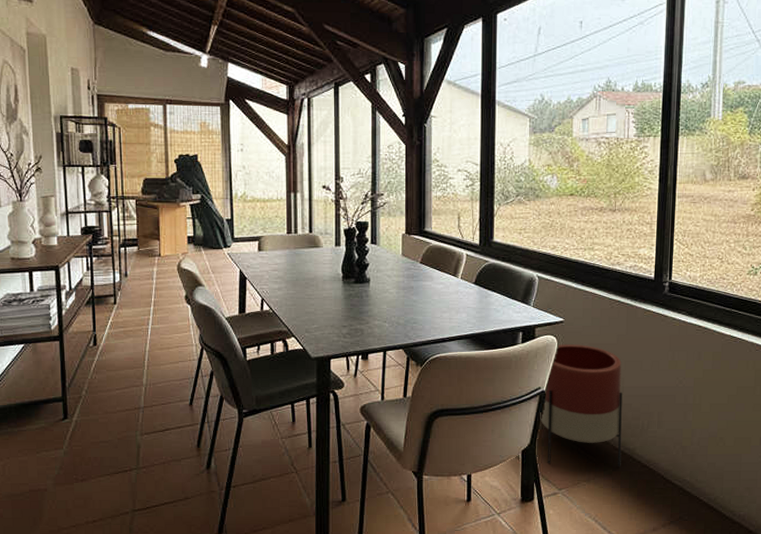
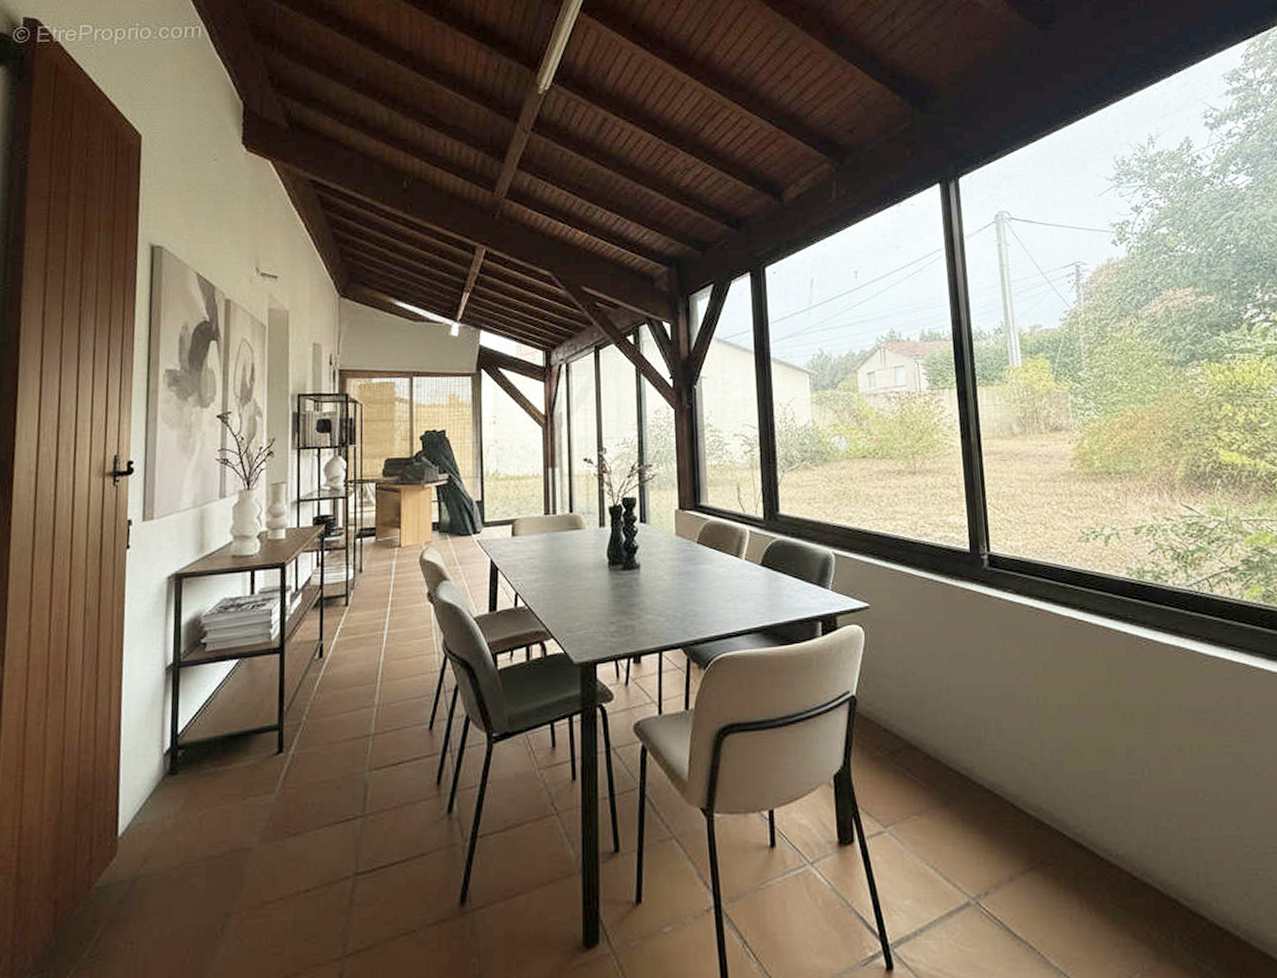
planter: present [540,344,623,467] -> none [852,634,959,794]

